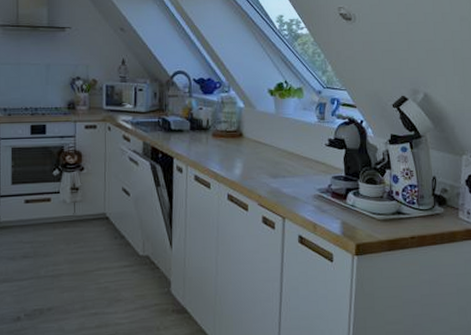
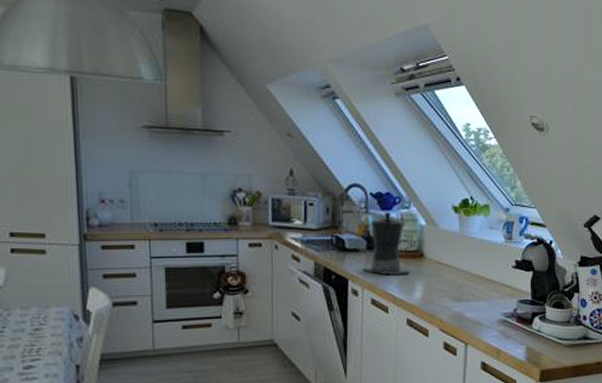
coffee maker: none [187,96,230,154] -> present [363,212,410,275]

